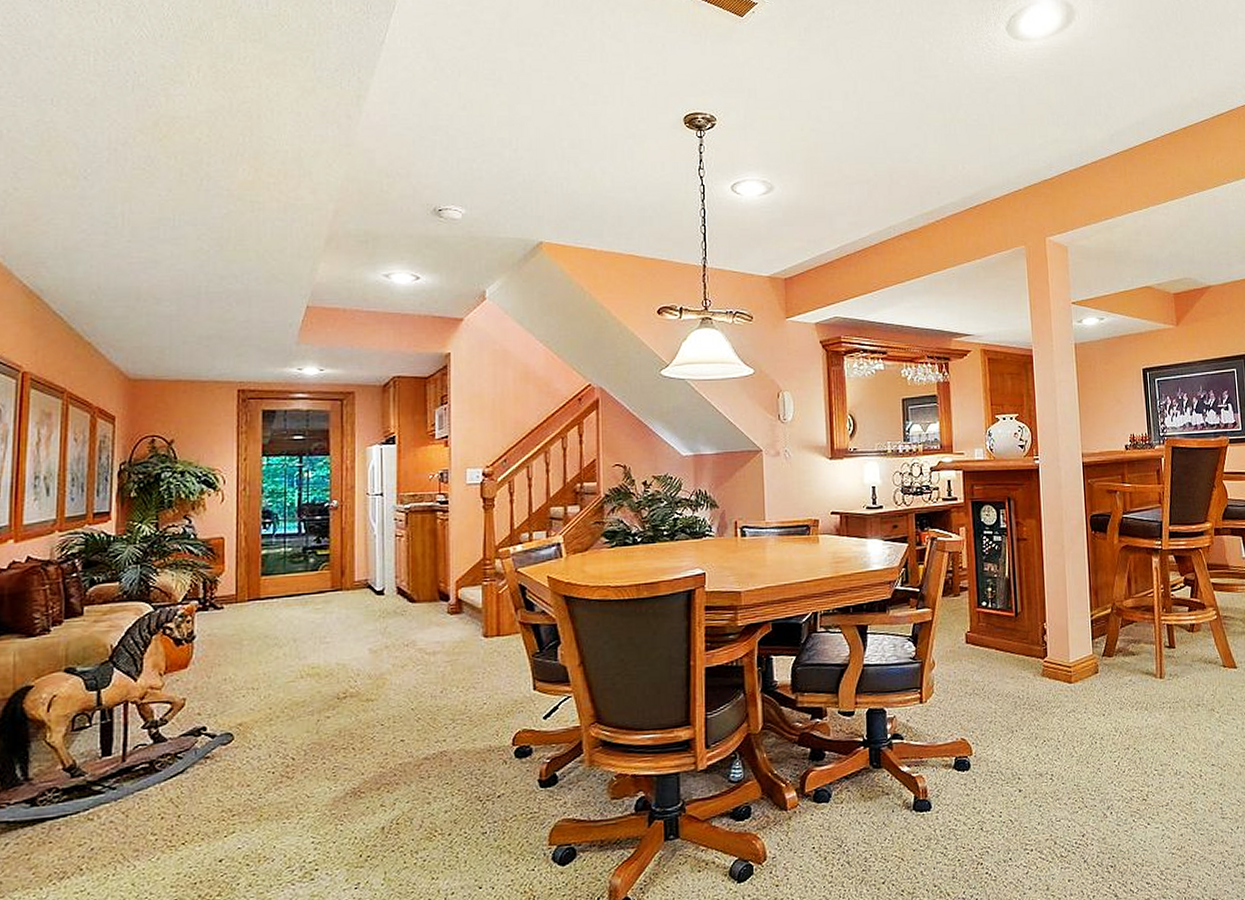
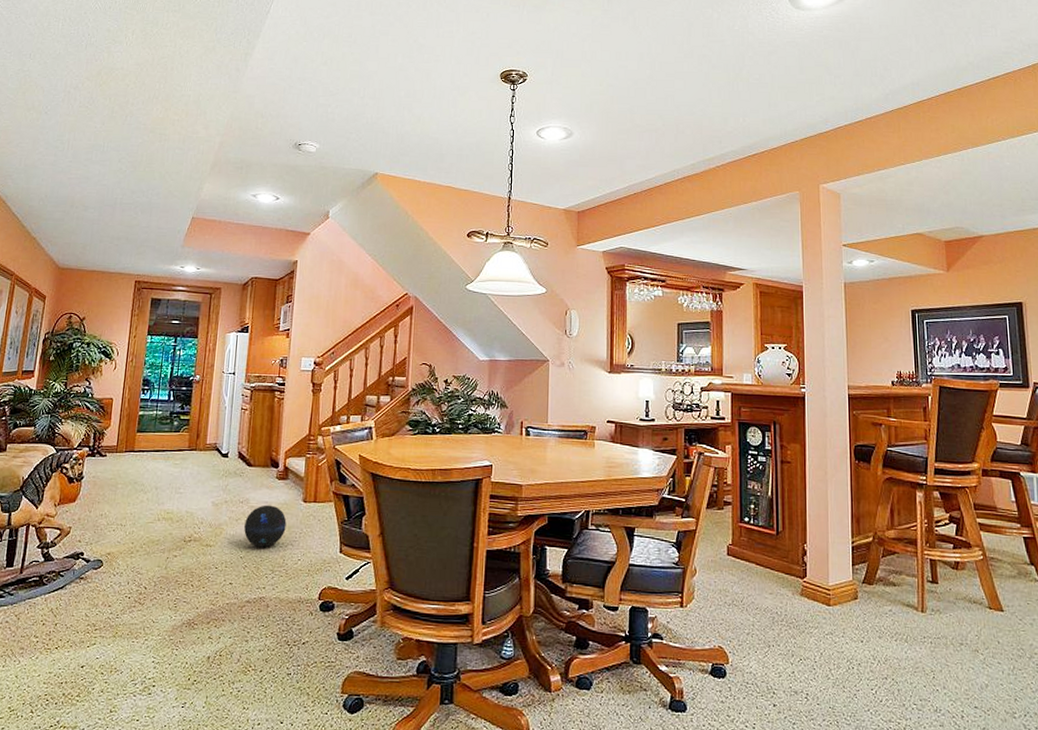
ball: none [413,644,465,695] -> present [244,505,287,547]

